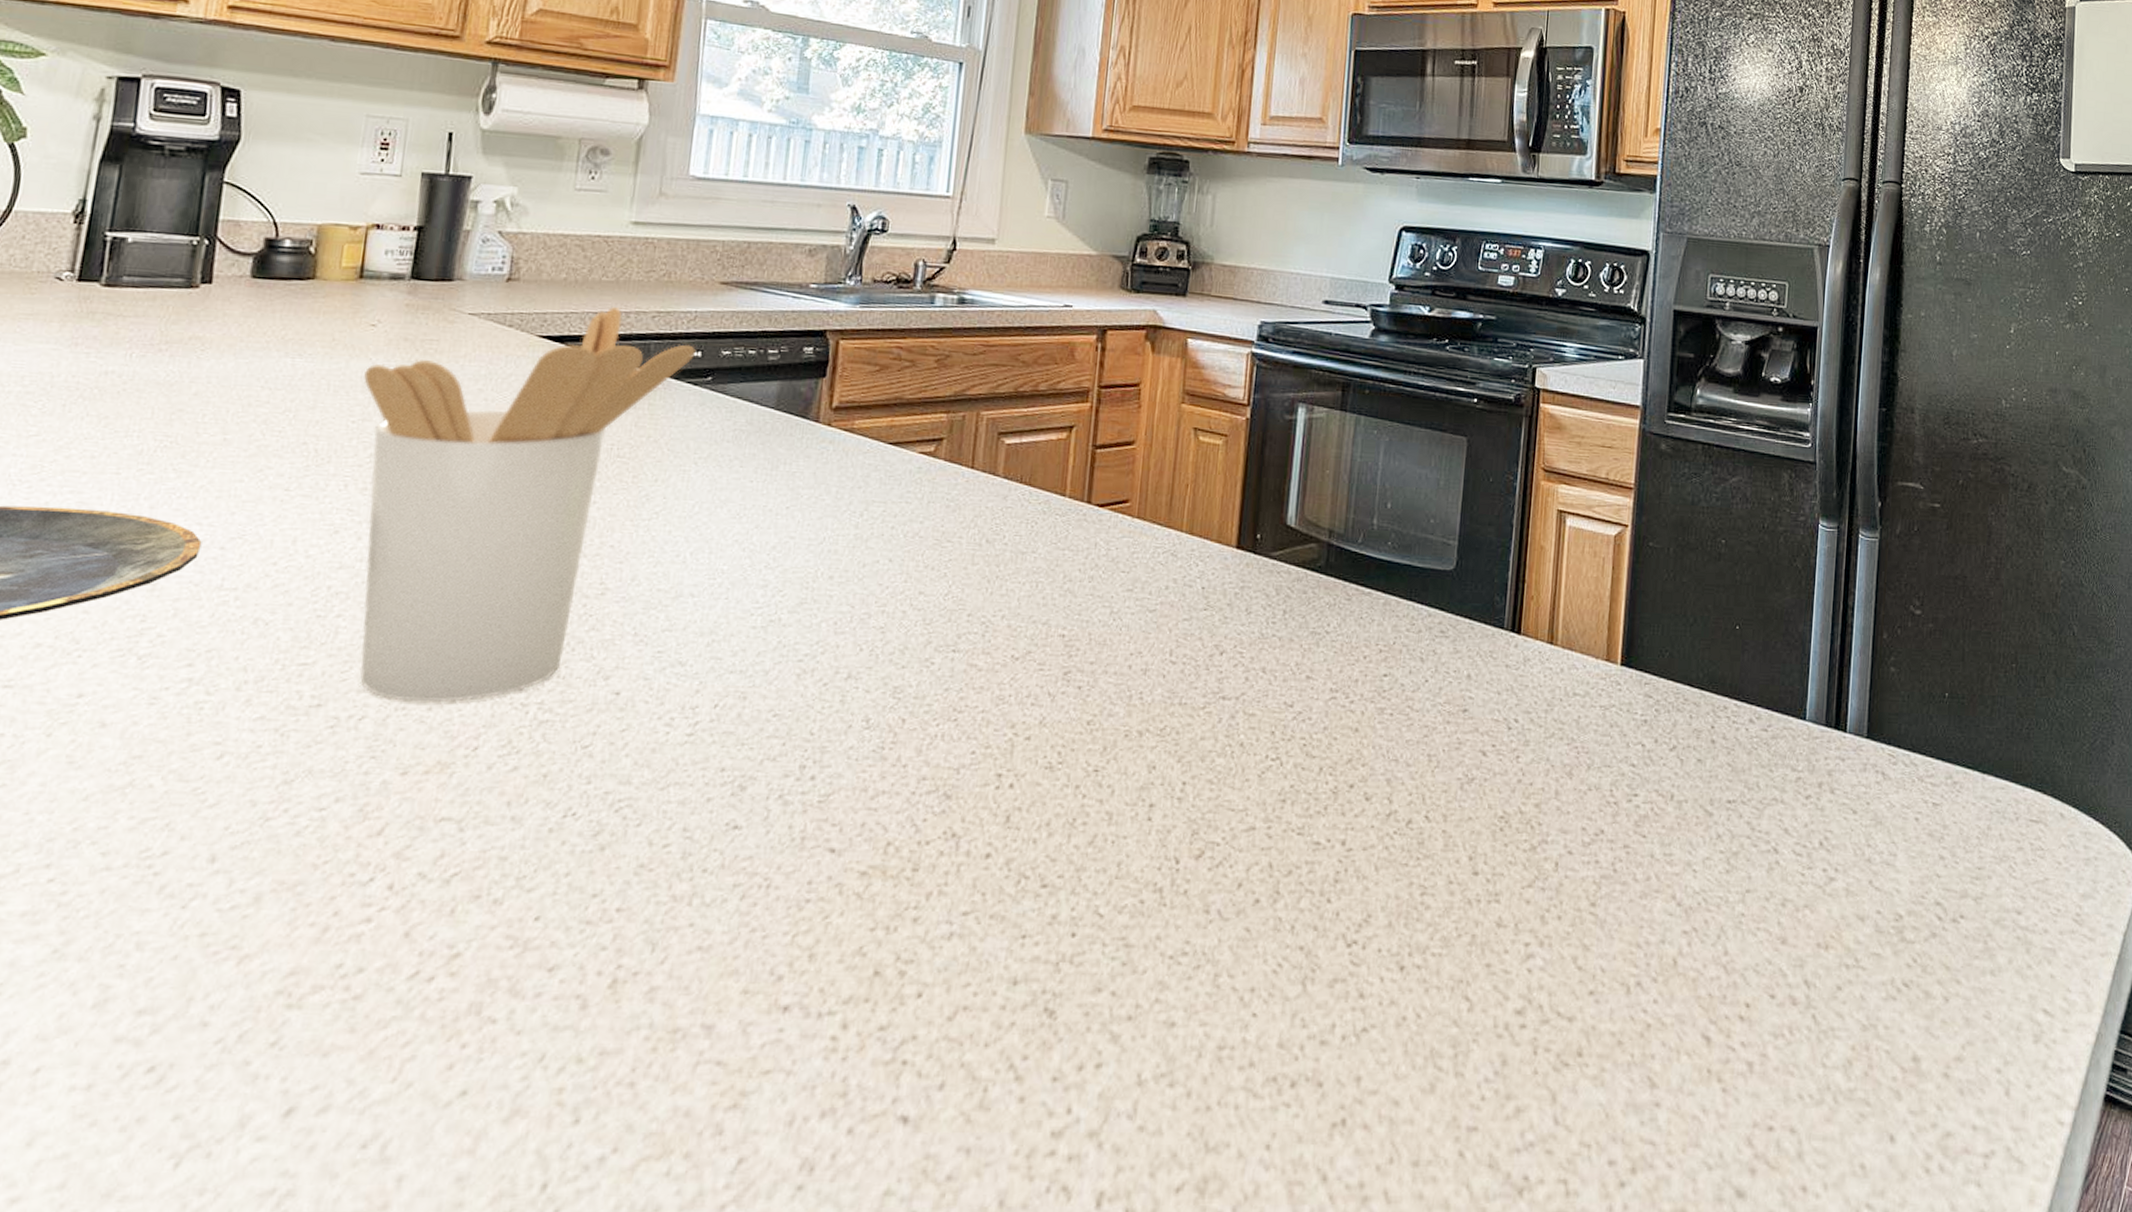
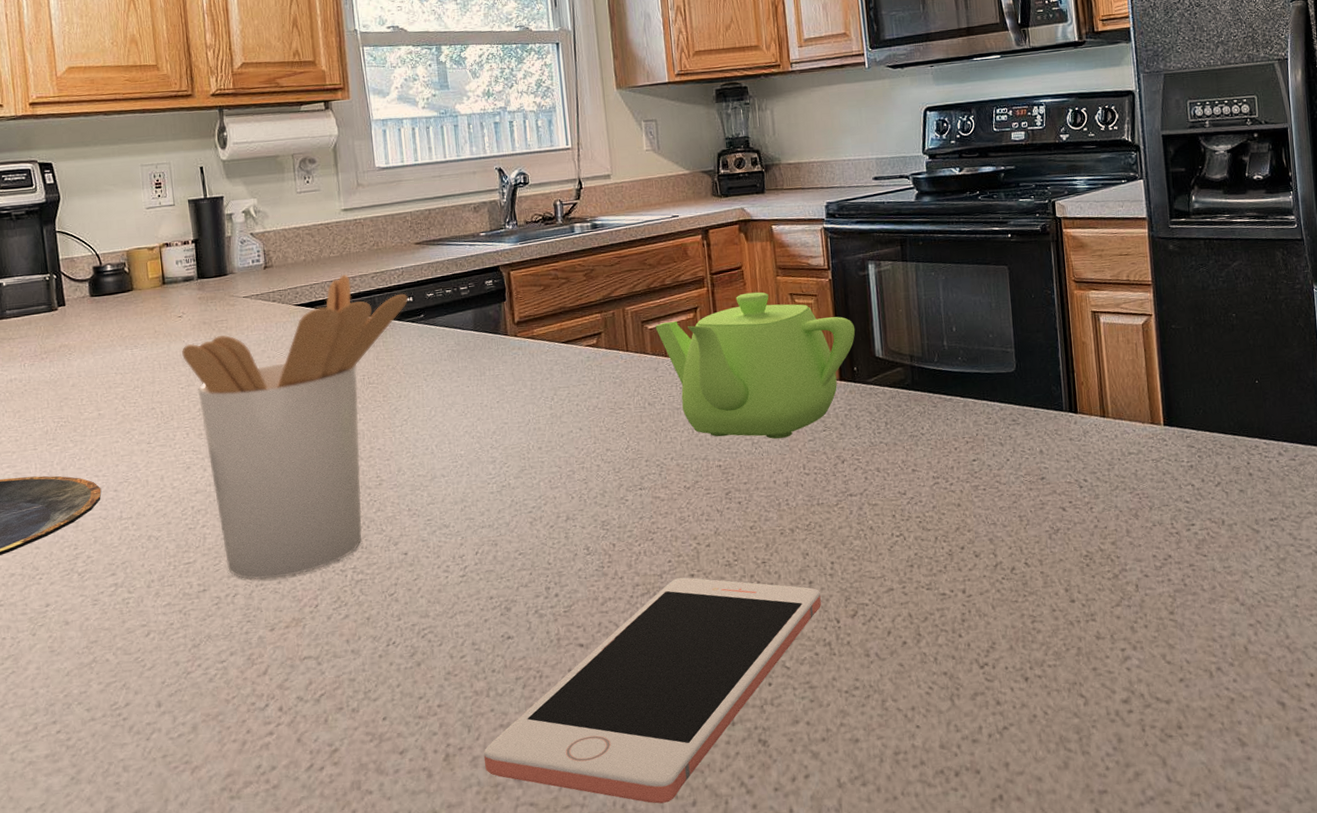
cell phone: none [664,776,1161,1081] -> present [484,577,821,804]
teakettle: none [1014,418,1268,612] -> present [655,292,856,439]

